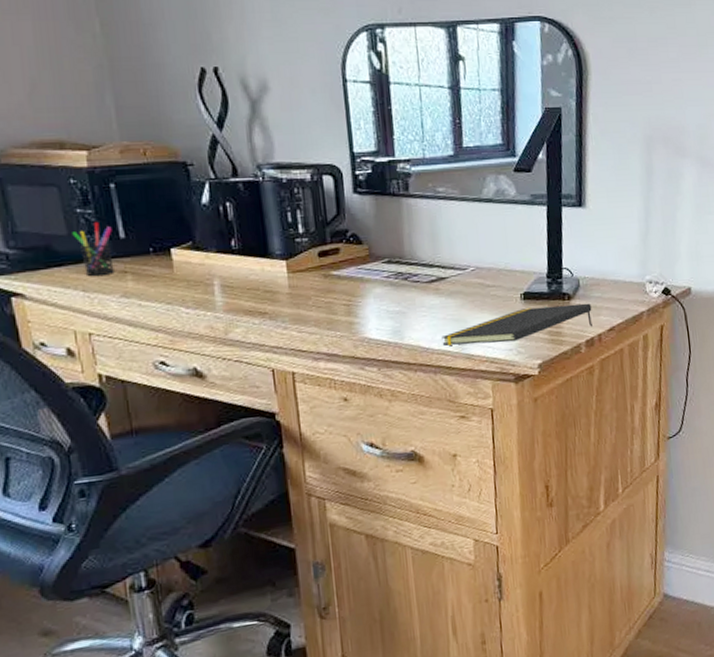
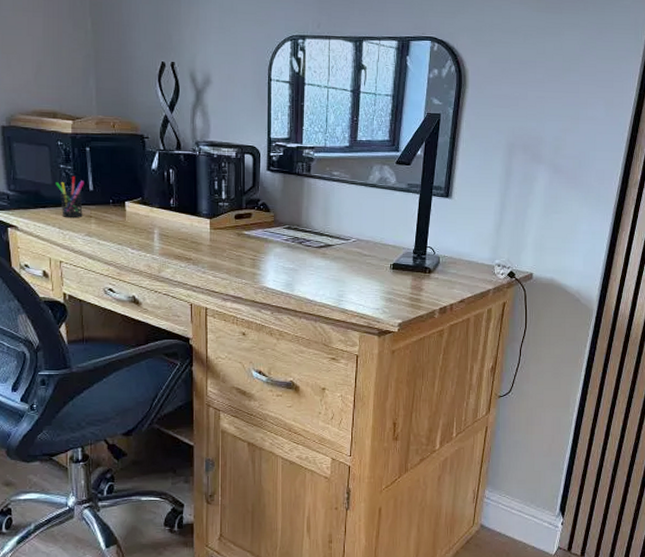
notepad: present [441,303,592,346] -> none [323,276,447,303]

